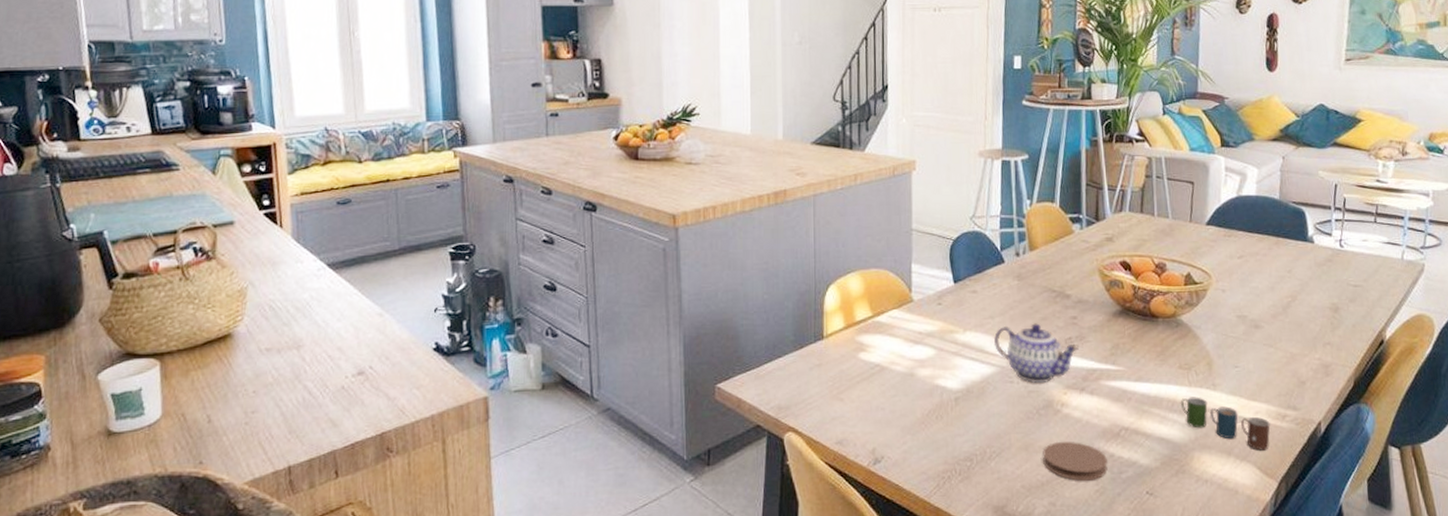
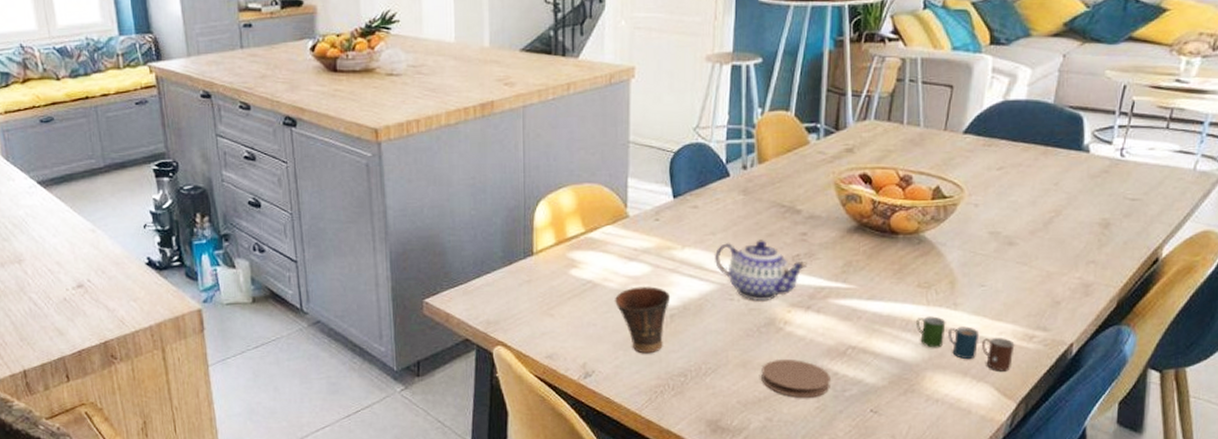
cup: none [901,369,955,438] -> present [614,286,671,354]

